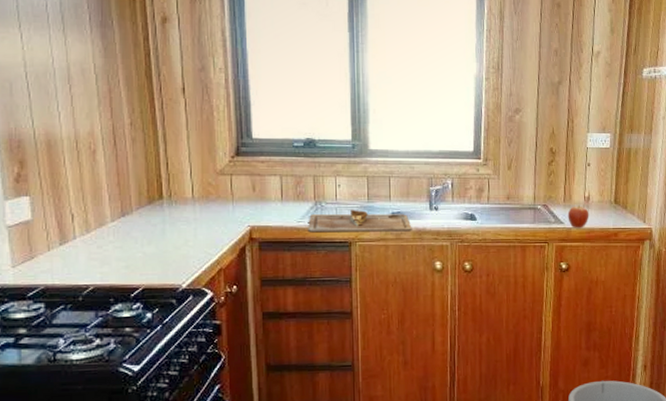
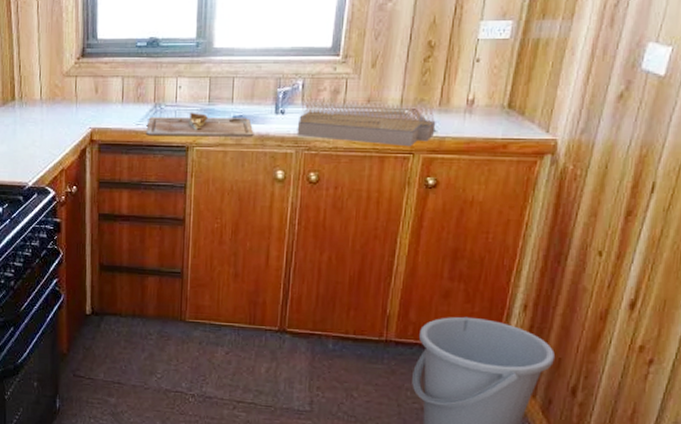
dish rack: none [450,196,563,237] -> present [296,98,436,147]
fruit: present [567,204,589,228] -> none [442,109,472,138]

